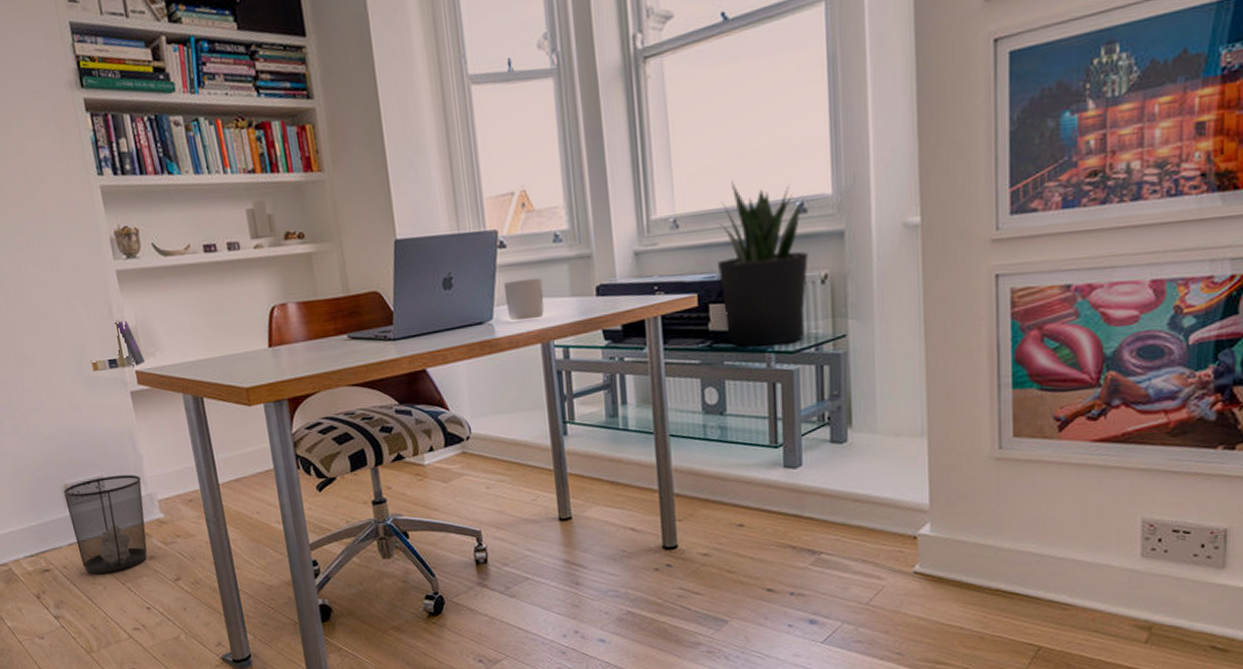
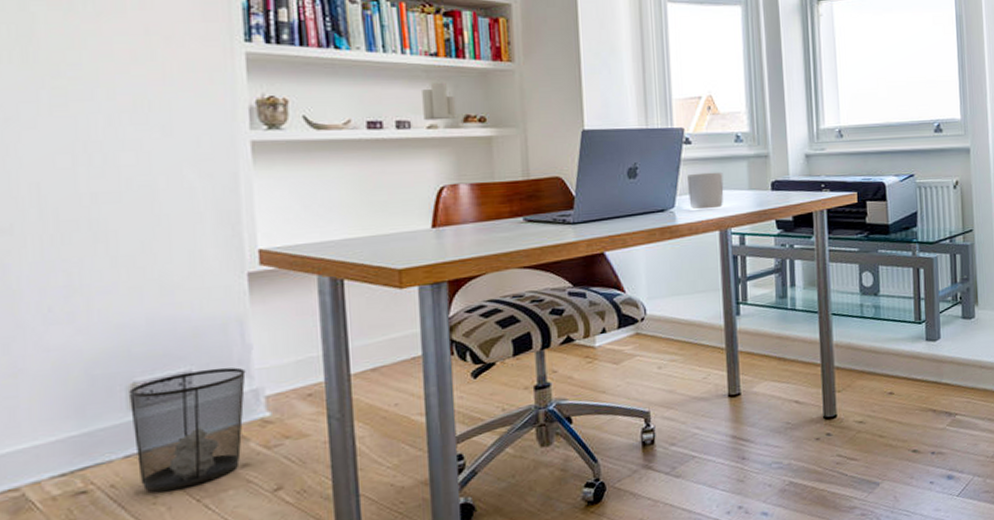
books: present [90,320,145,371] -> none [198,194,273,249]
planter: present [718,181,809,347] -> none [874,103,944,238]

